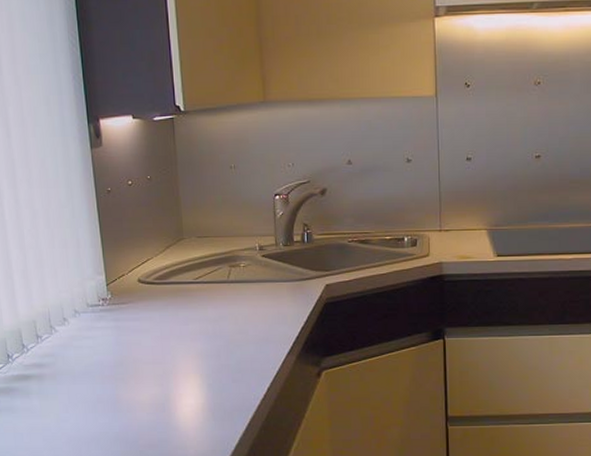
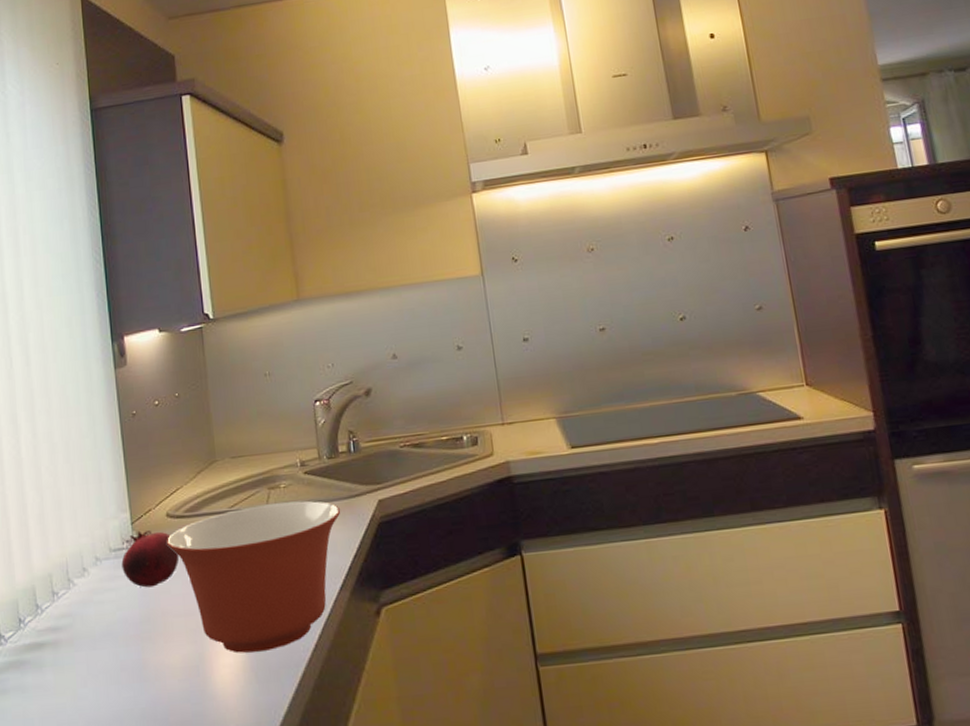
fruit: none [97,291,149,339] -> present [121,530,180,588]
mixing bowl: none [138,279,293,397] -> present [167,500,341,653]

